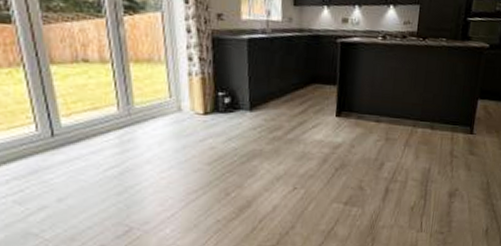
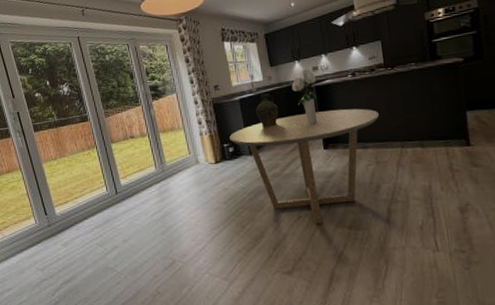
dining table: none [227,71,400,198] -> present [229,108,379,225]
ceramic jug: none [266,38,294,81] -> present [256,94,279,128]
bouquet: none [314,17,344,87] -> present [291,68,317,125]

